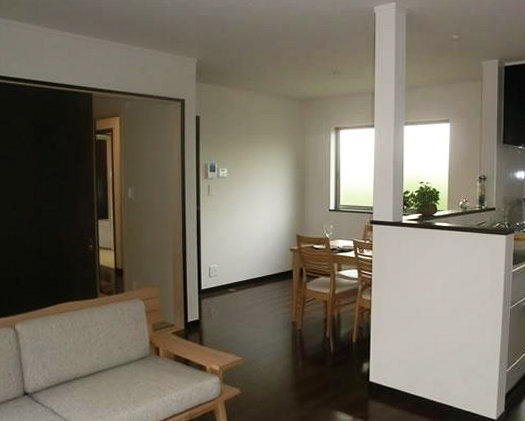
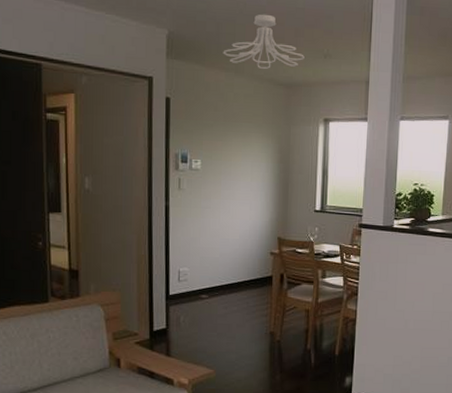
ceiling light fixture: none [244,40,316,87] -> present [223,14,305,69]

